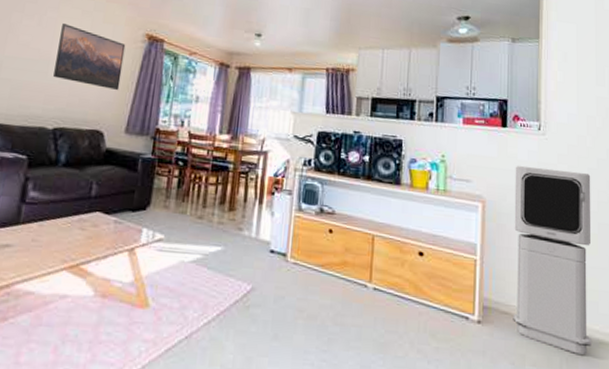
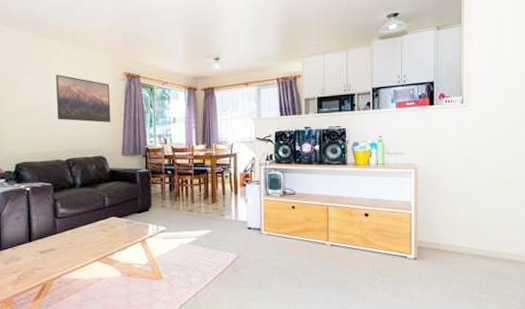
air purifier: present [513,165,591,356] -> none [441,133,507,273]

